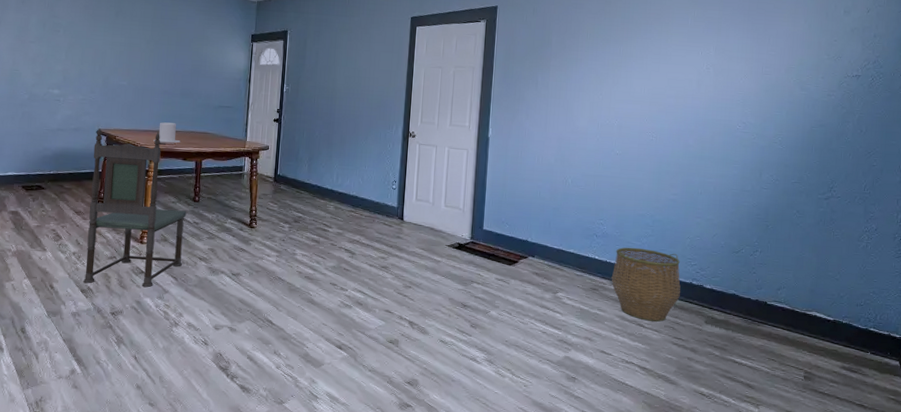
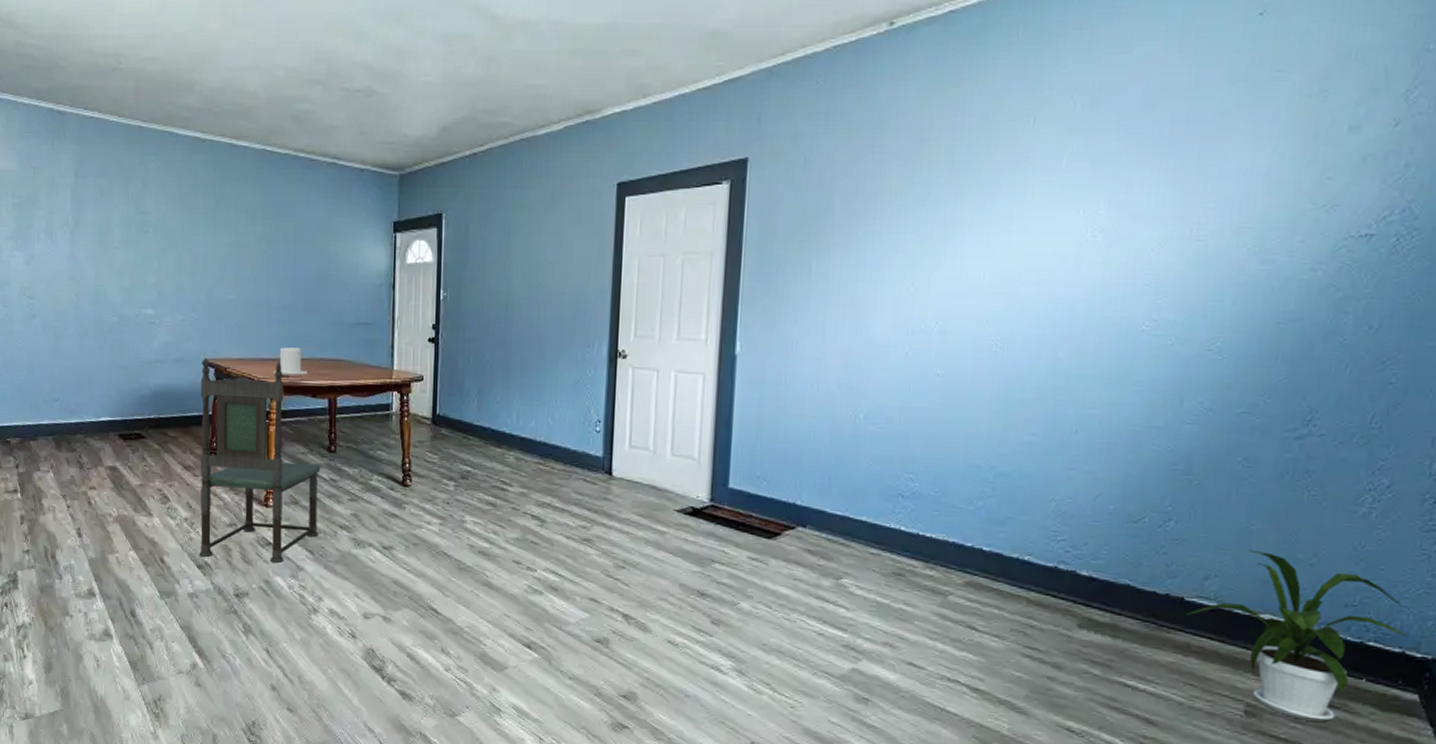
basket: present [611,247,681,322] -> none [925,513,1038,623]
house plant: none [767,270,893,382] -> present [1183,549,1411,723]

